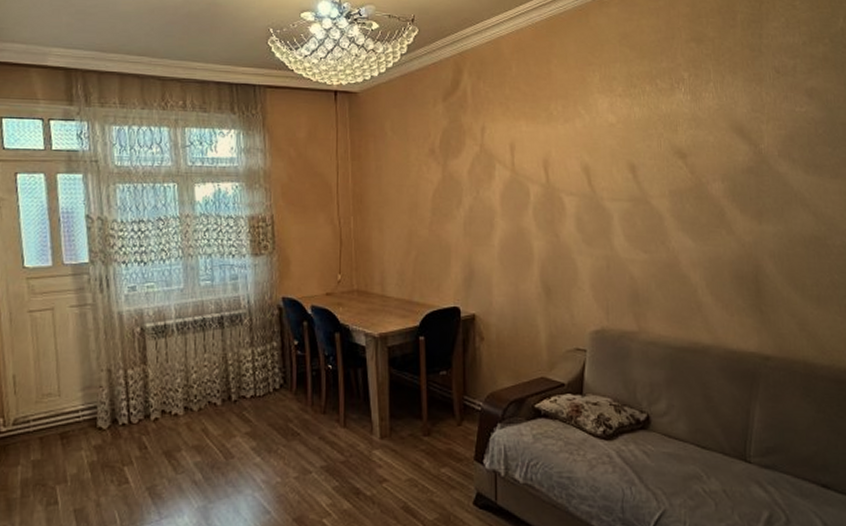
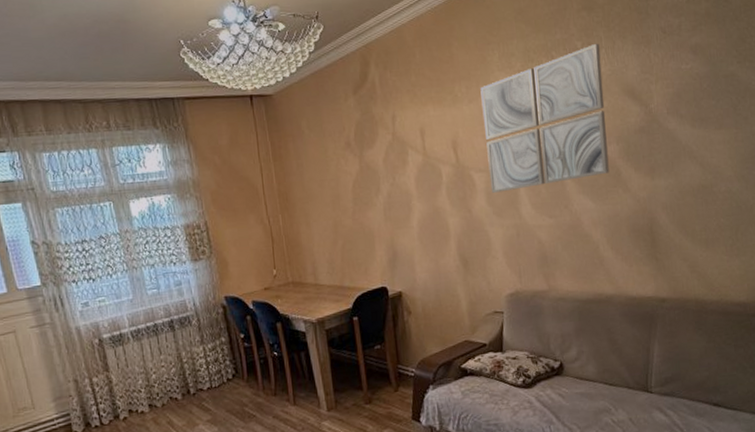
wall art: none [578,75,713,219] -> present [480,43,610,193]

